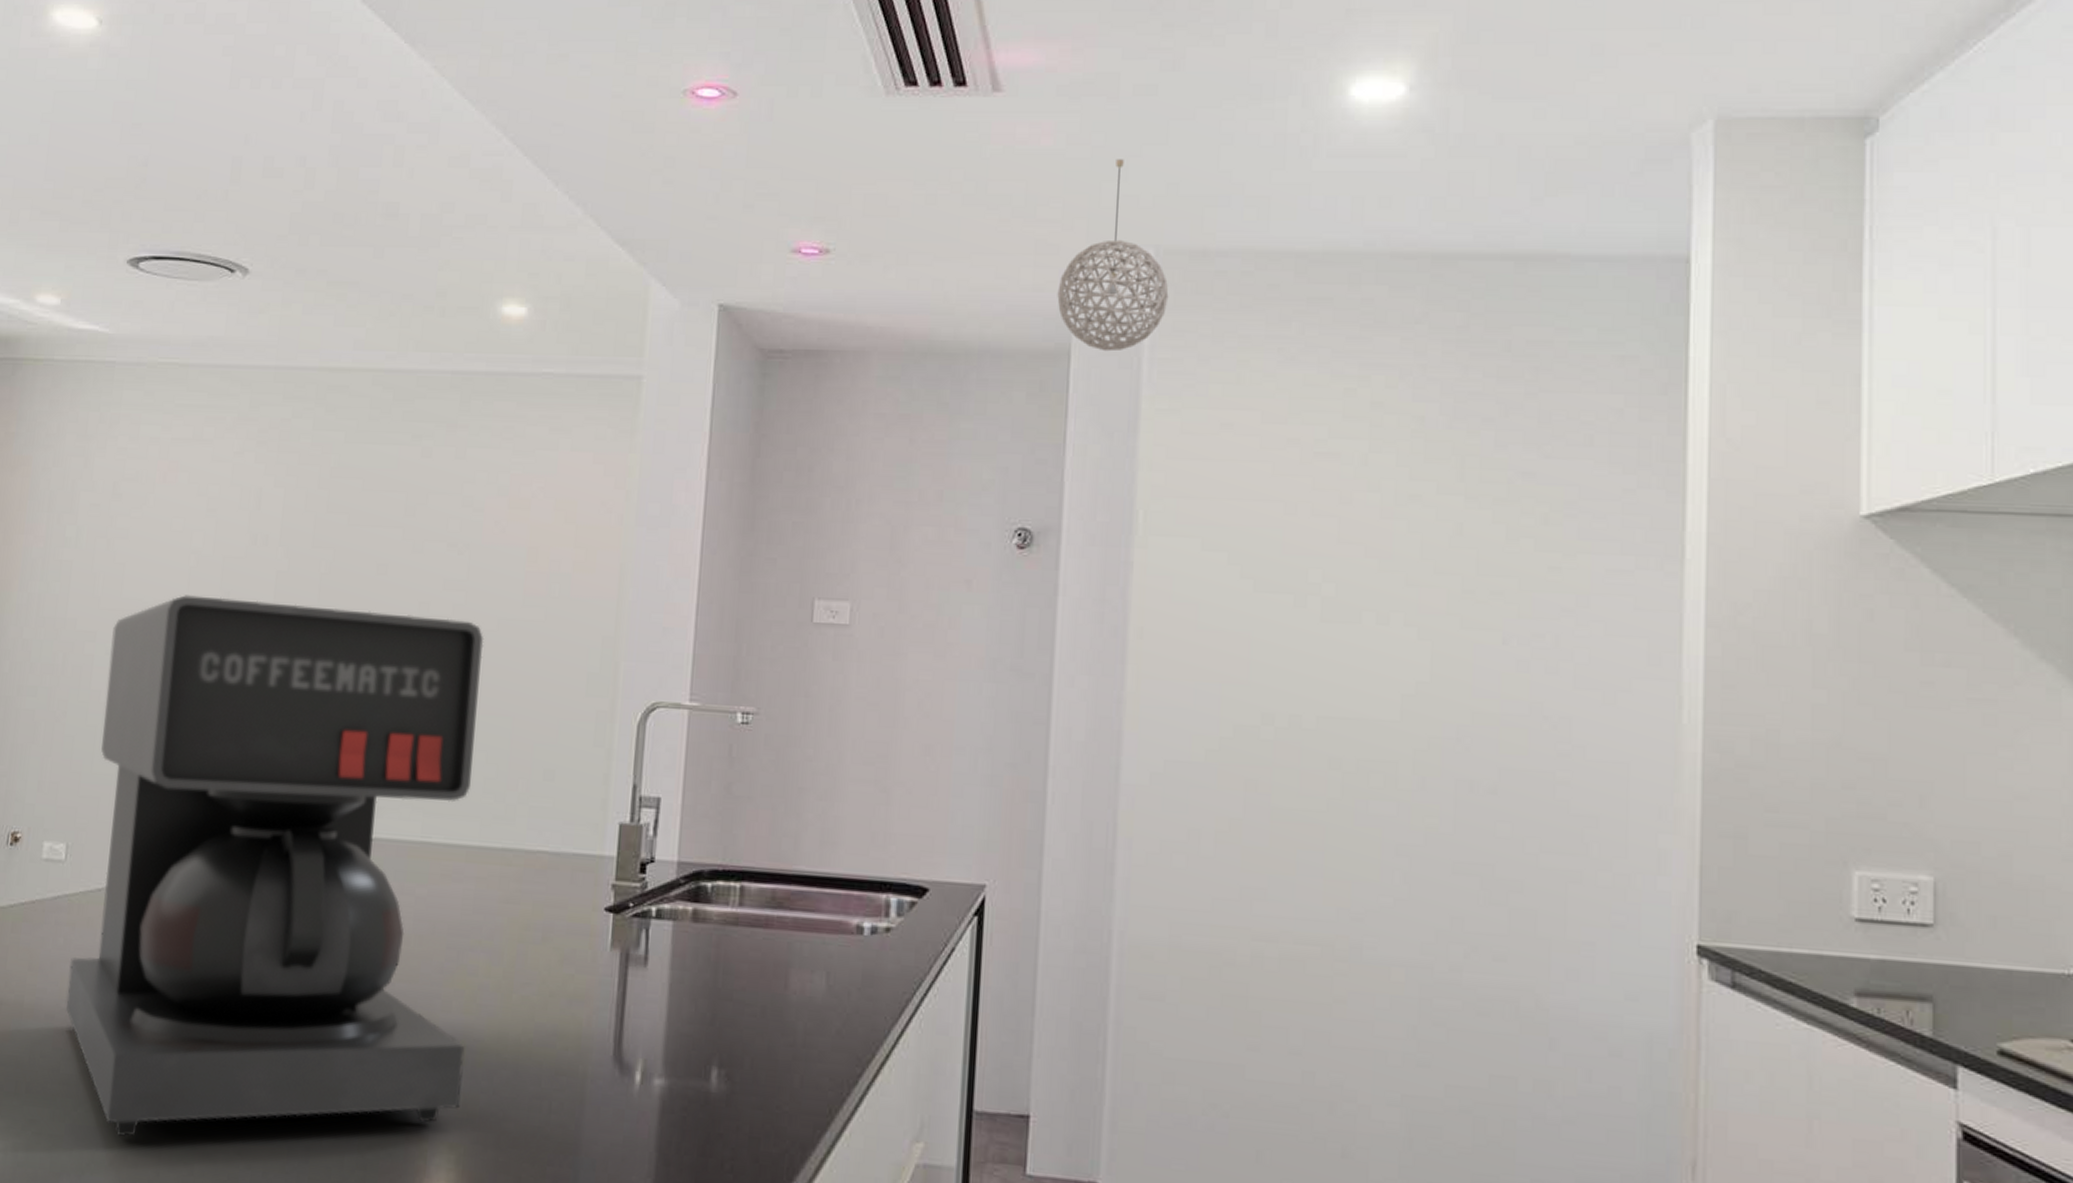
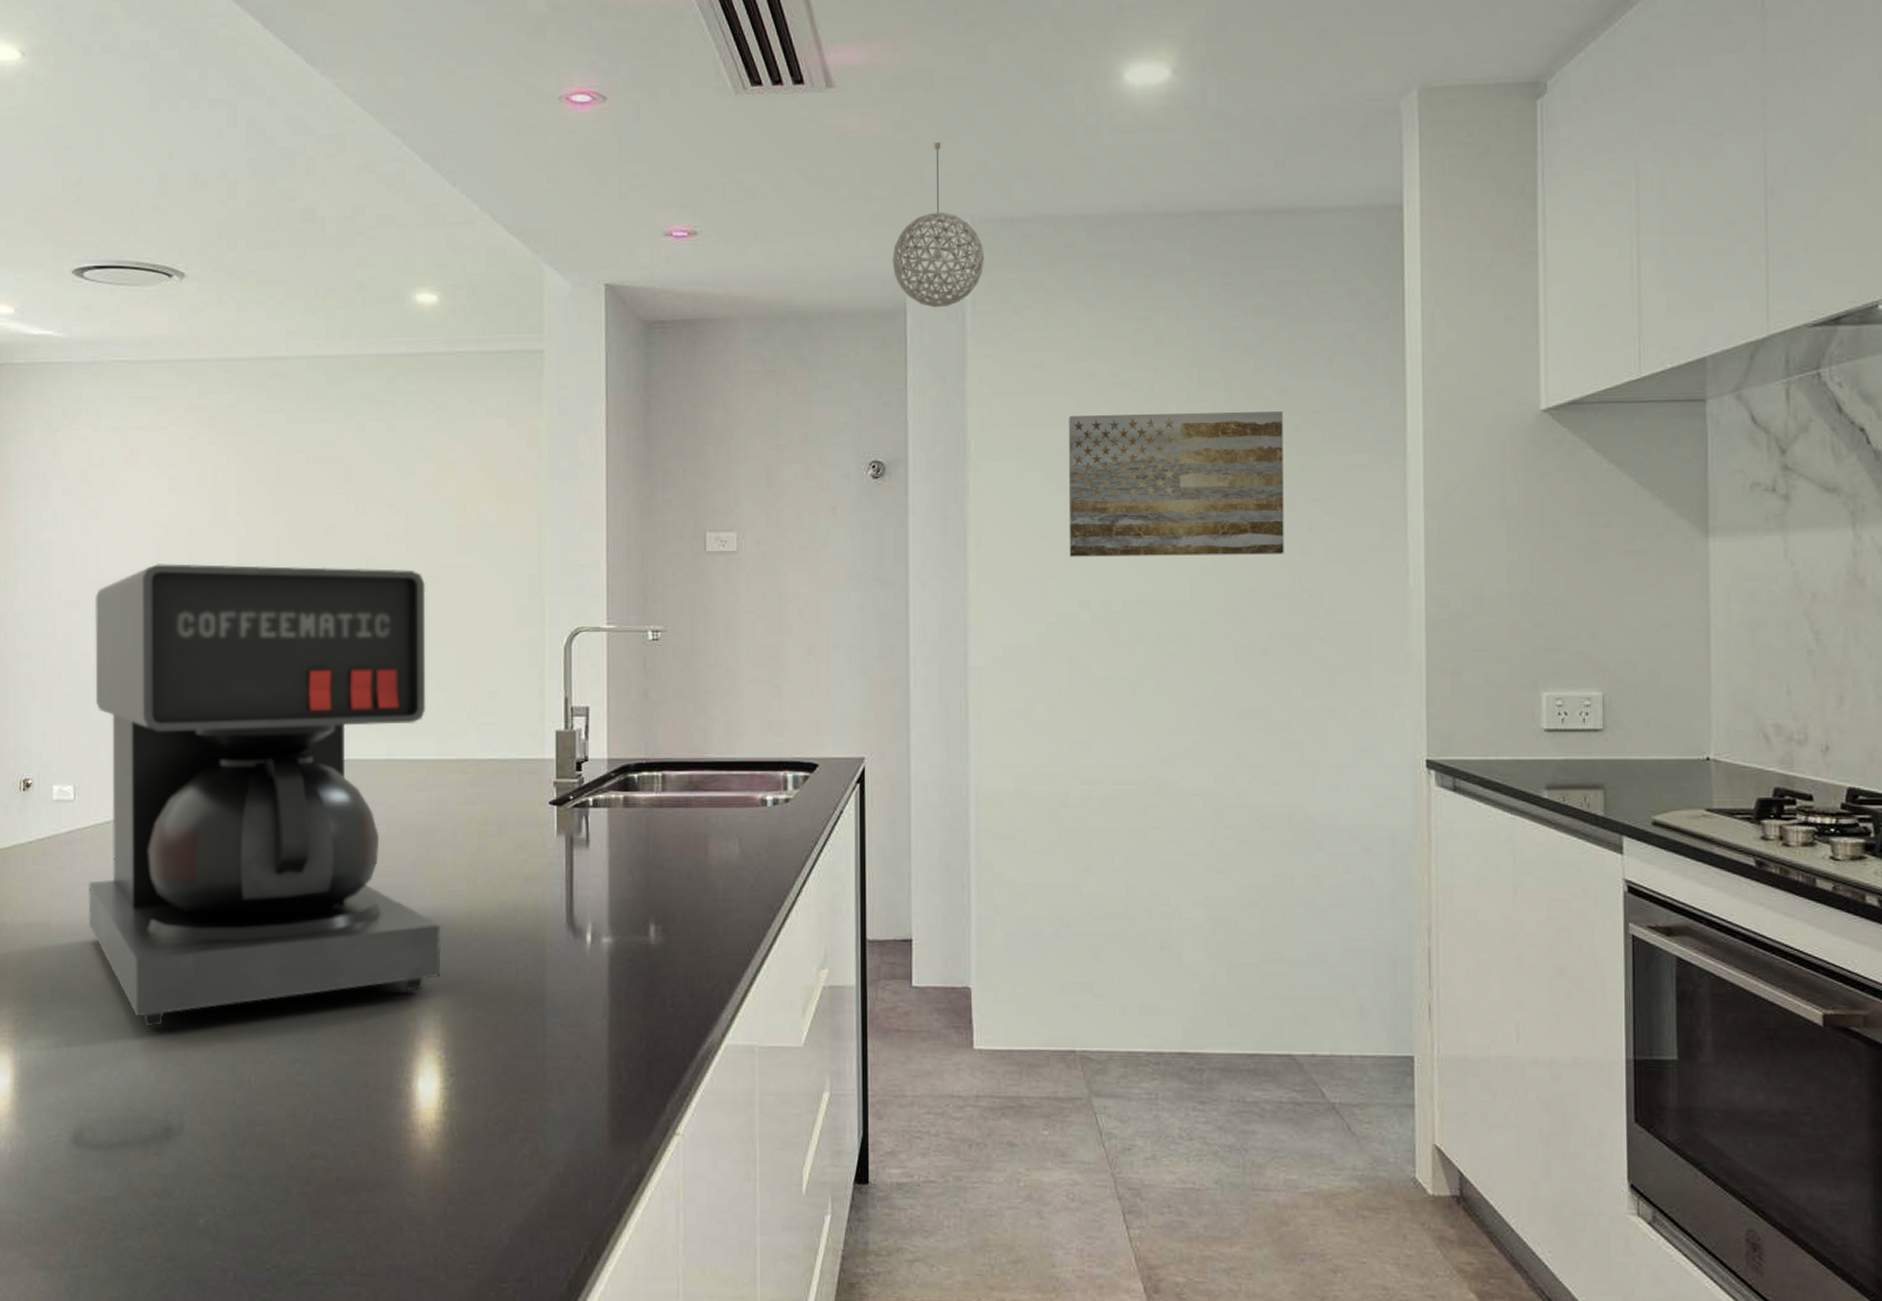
wall art: none [1252,489,1528,673] -> present [1068,411,1284,557]

